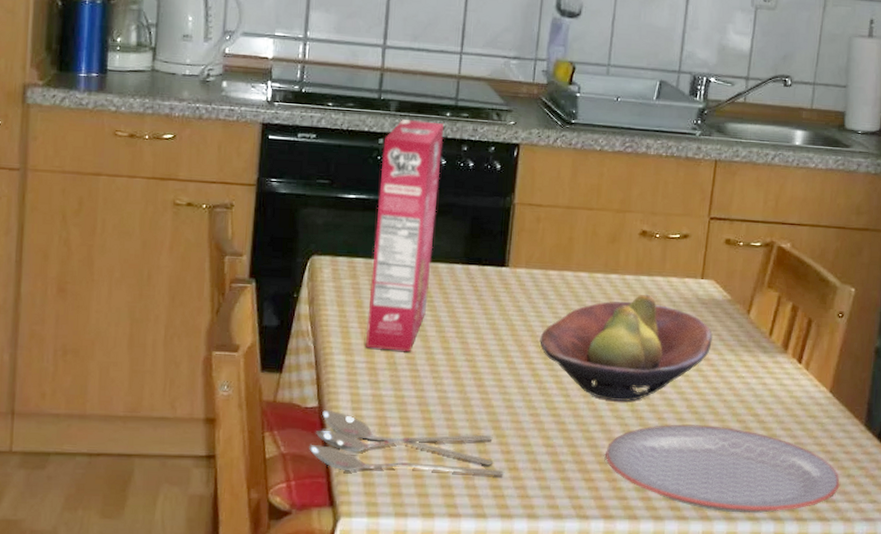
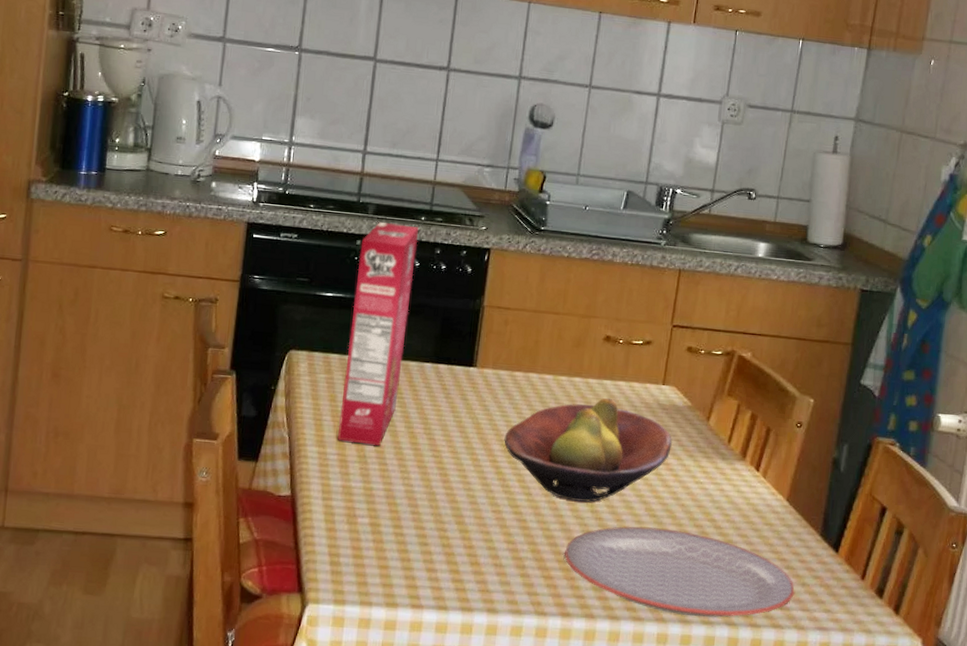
spoon: present [309,410,505,476] -> none [281,499,467,570]

